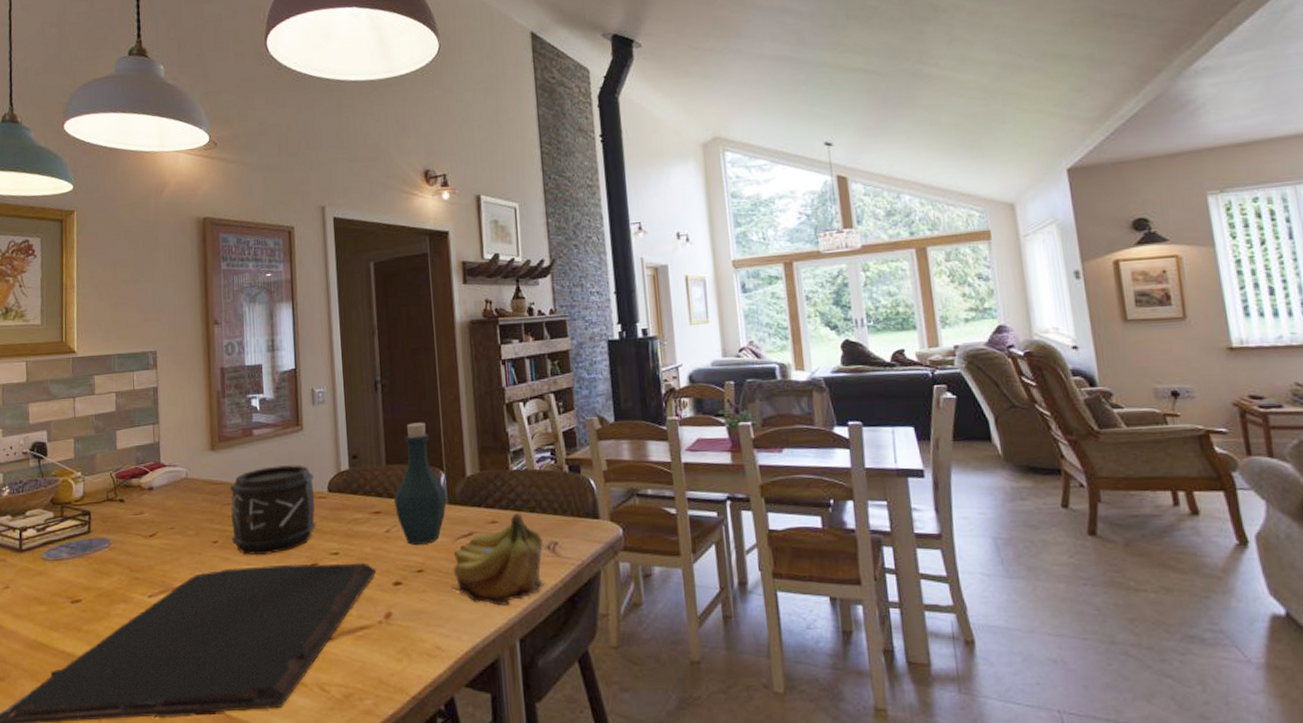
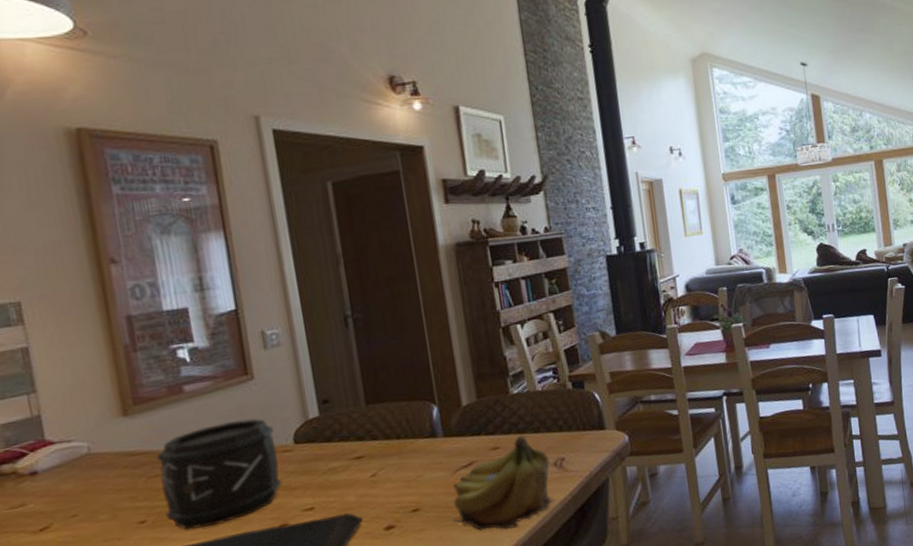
bottle: present [393,422,447,545] -> none [378,355,442,485]

